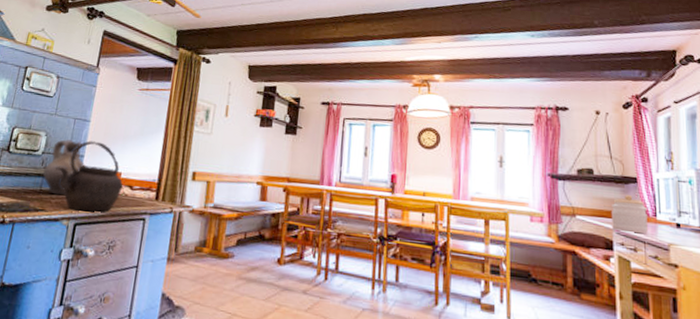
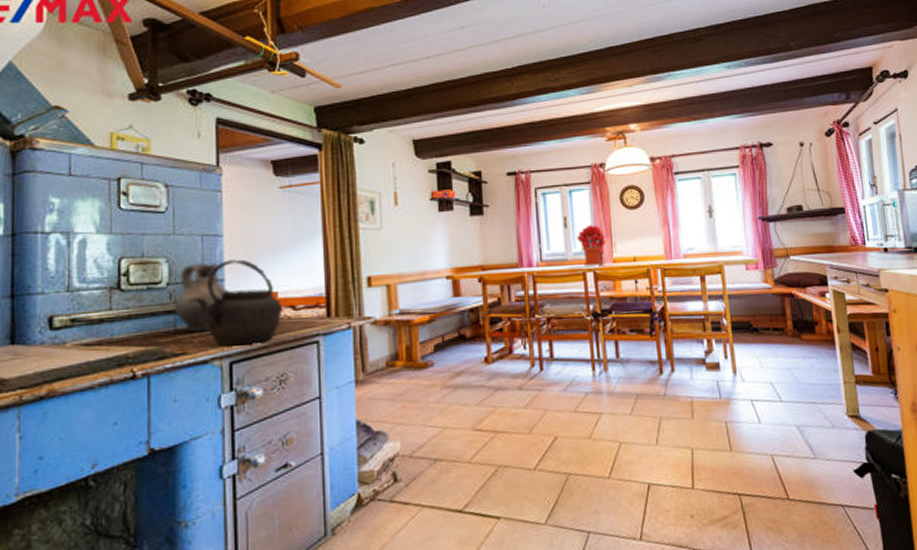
bouquet: none [374,156,400,194] -> present [576,224,606,266]
jar: present [610,195,648,235] -> none [822,227,859,266]

